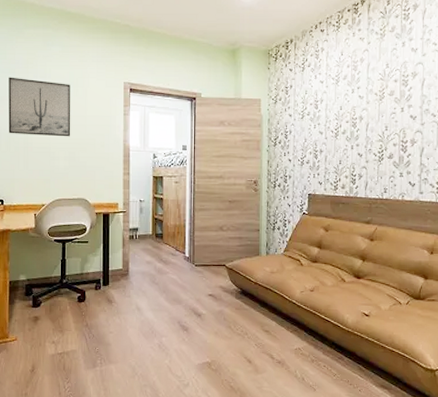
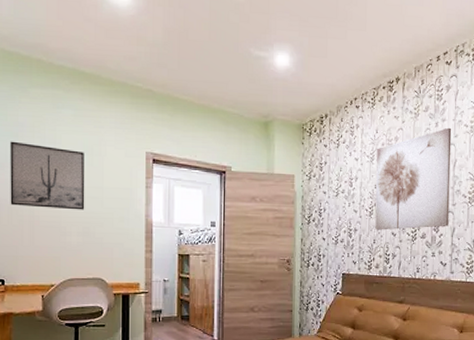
wall art: none [341,46,420,151] -> present [375,127,452,230]

